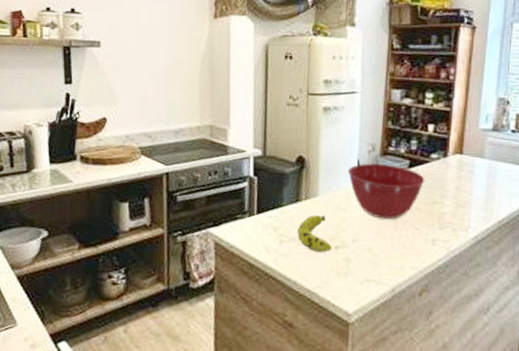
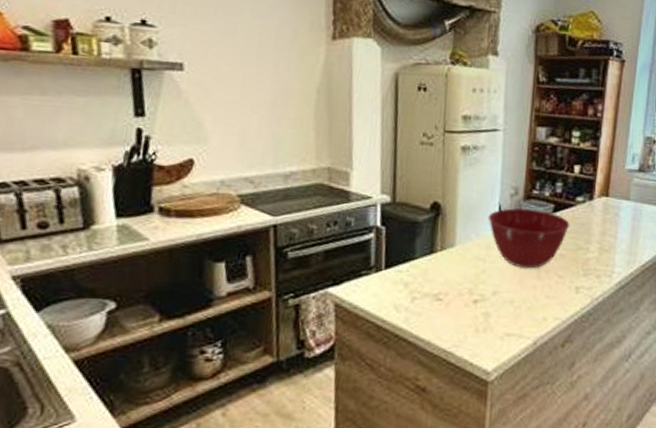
fruit: present [297,215,332,253] -> none [432,266,470,309]

